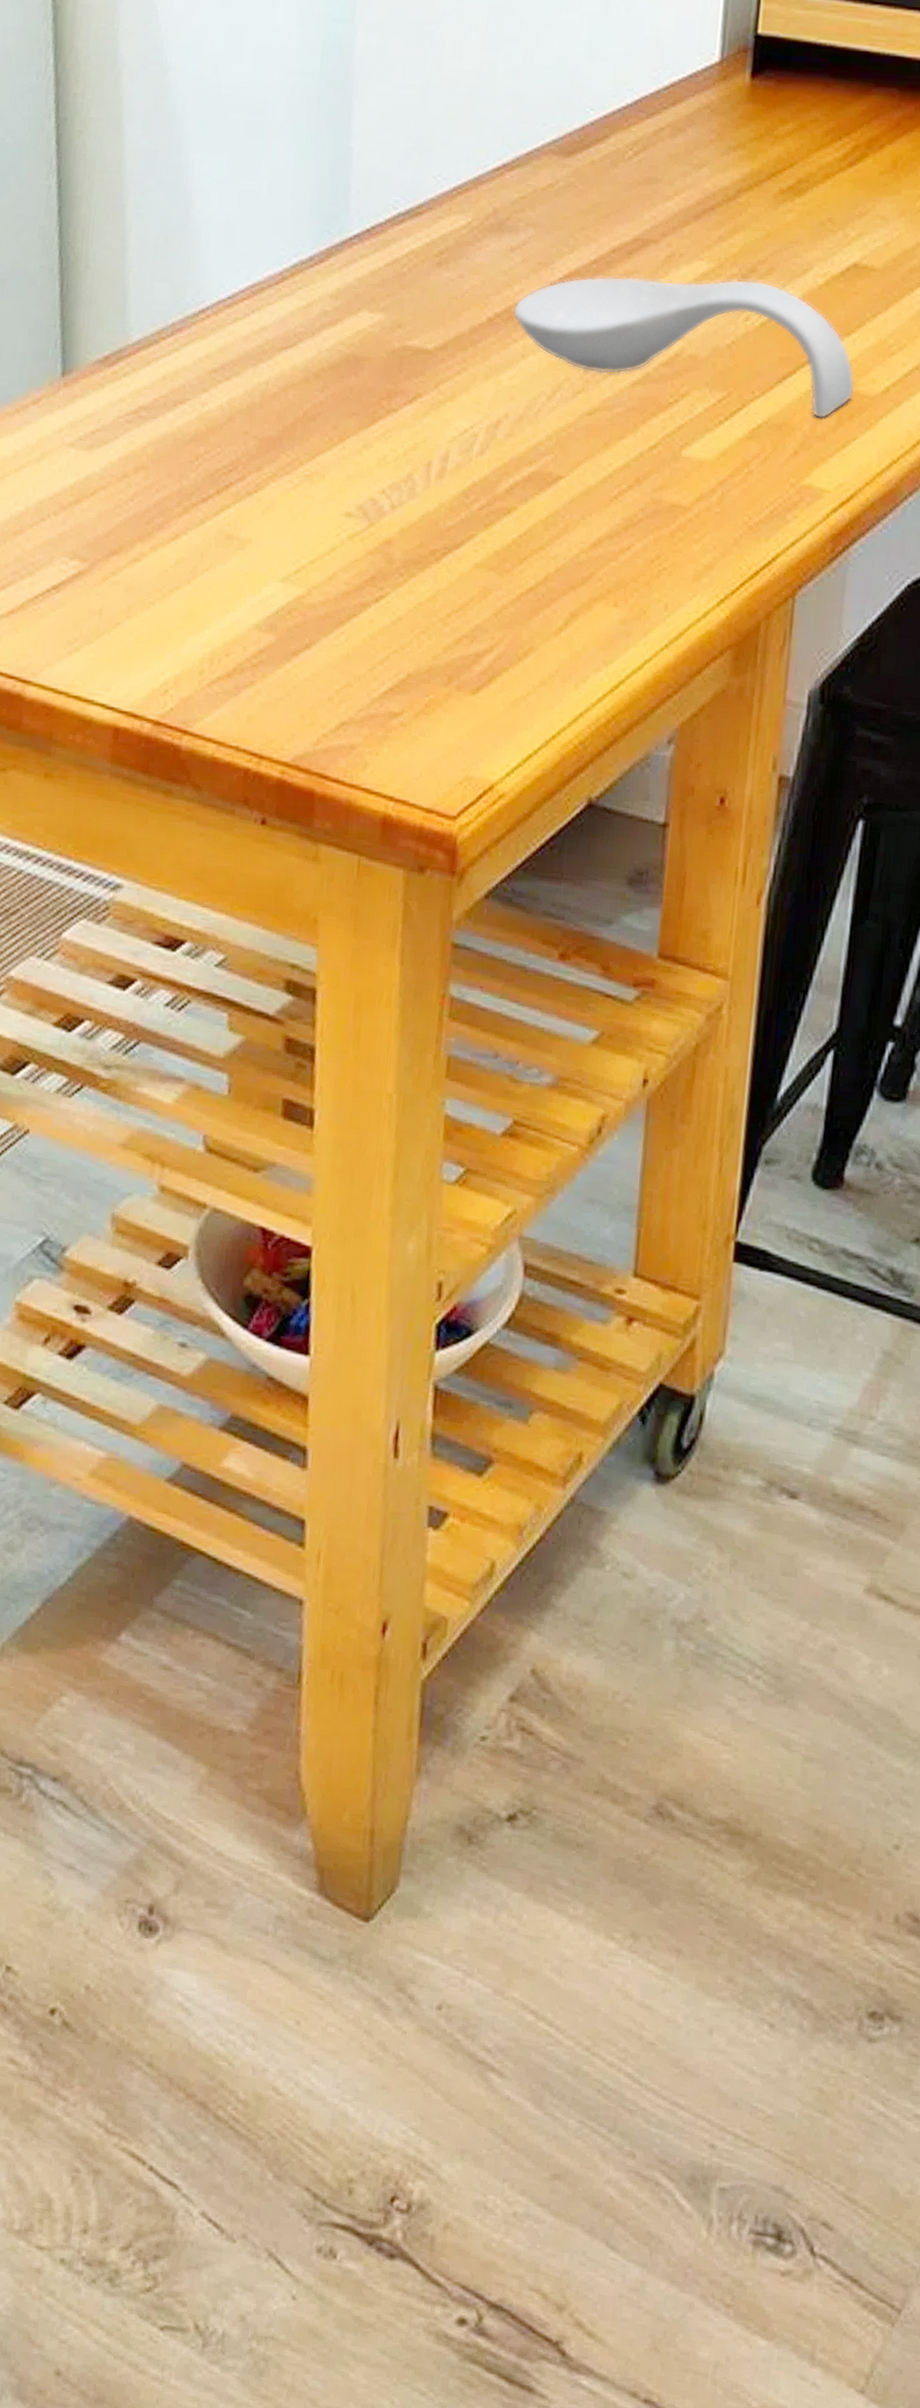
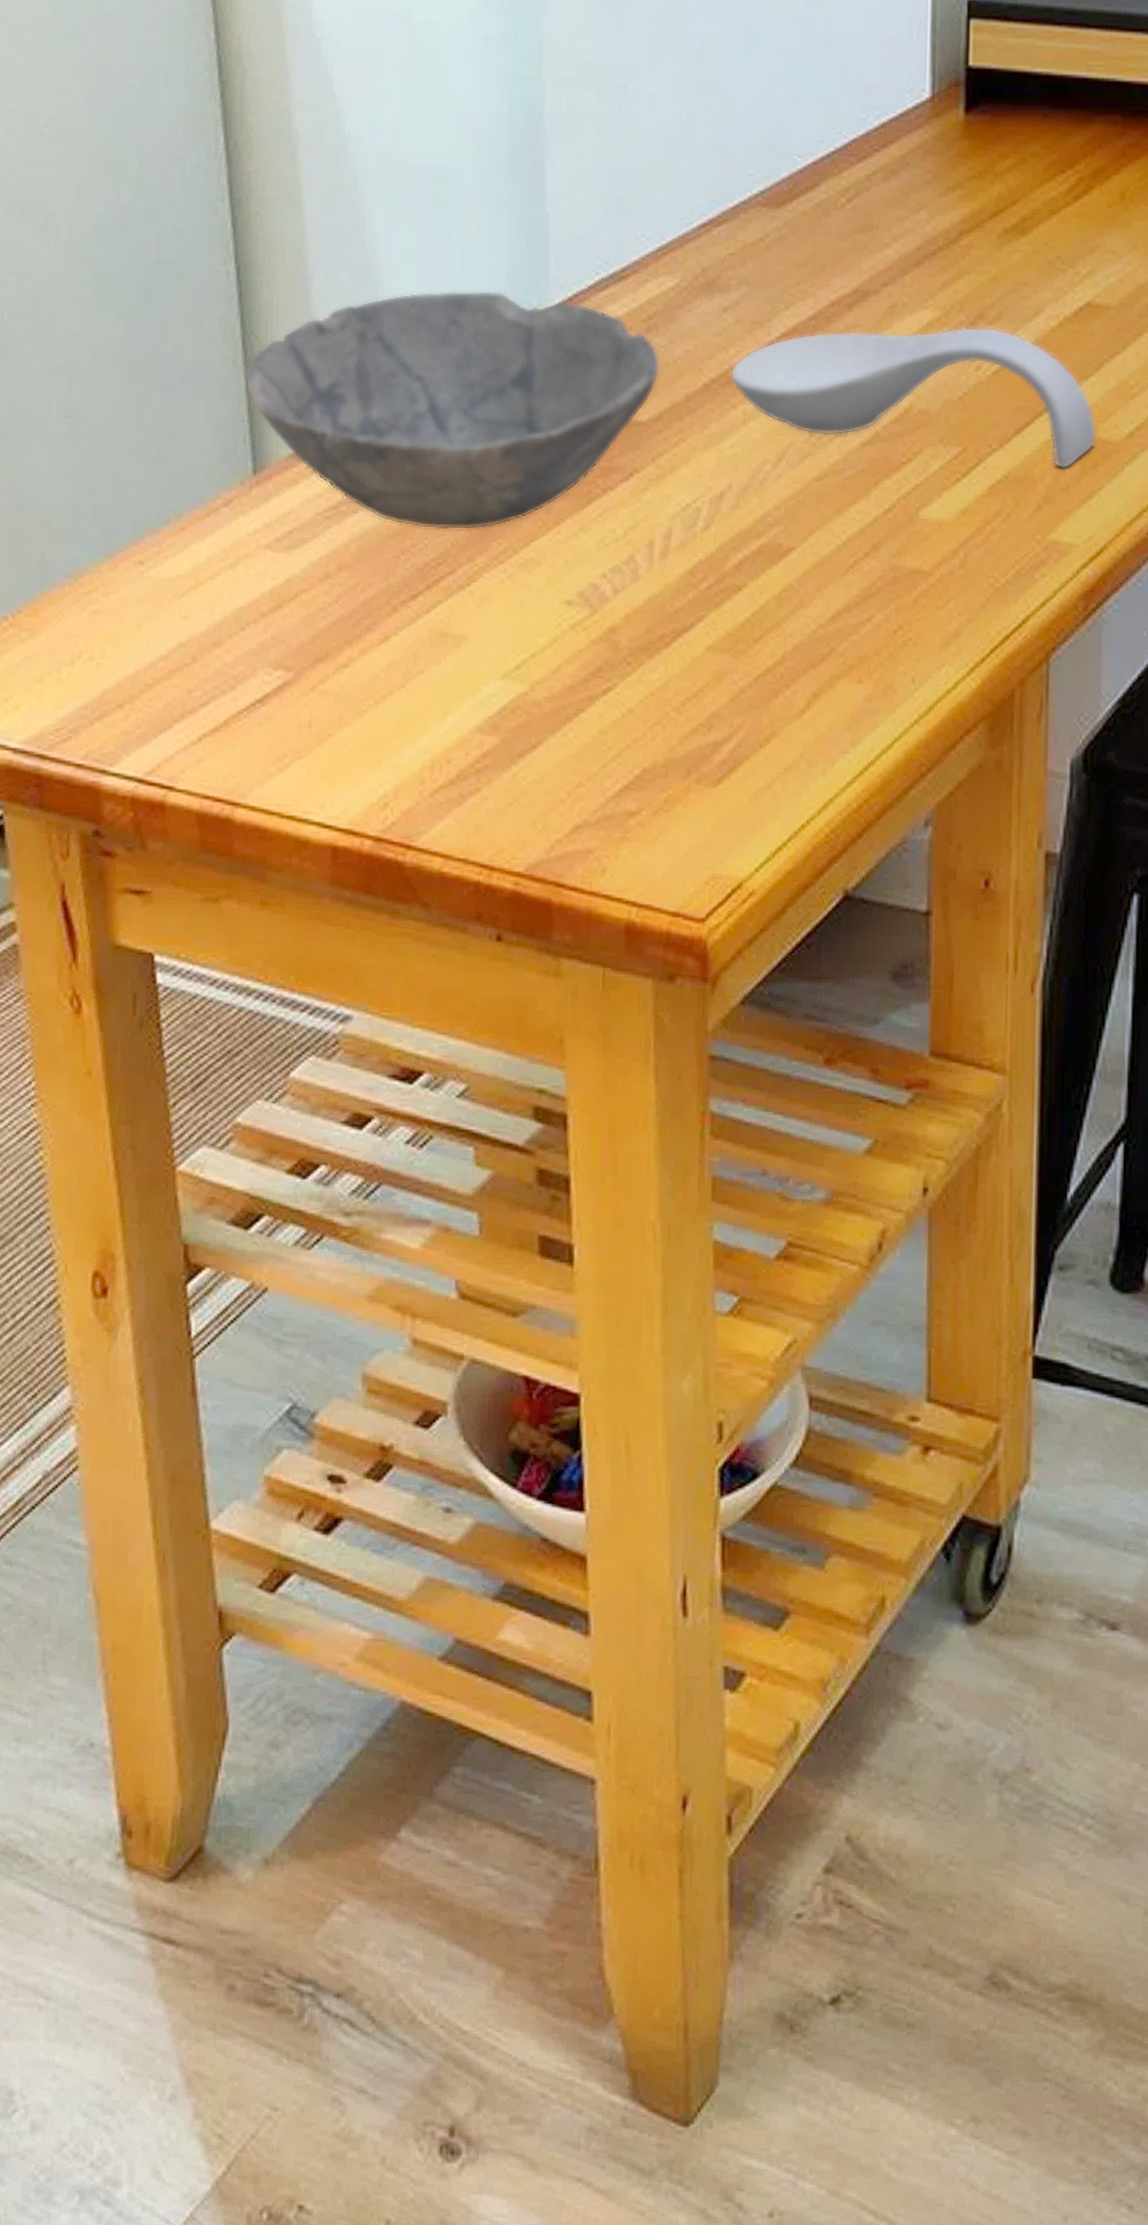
bowl: none [59,215,449,441] -> present [244,290,661,531]

